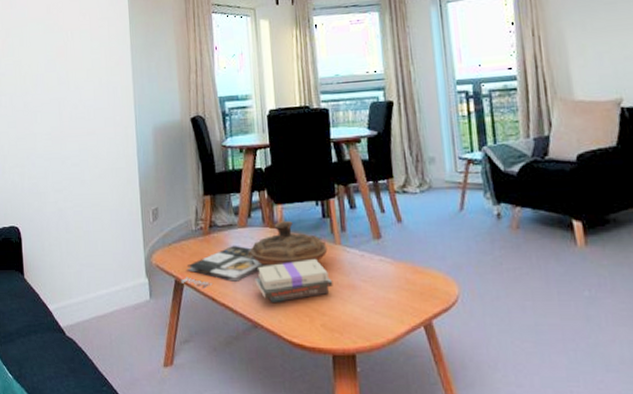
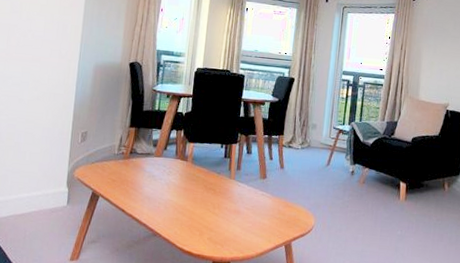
magazine: present [180,245,266,289] -> none [97,169,172,202]
decorative bowl: present [247,221,328,267] -> none [158,156,224,191]
books: present [255,258,333,303] -> none [160,187,223,219]

